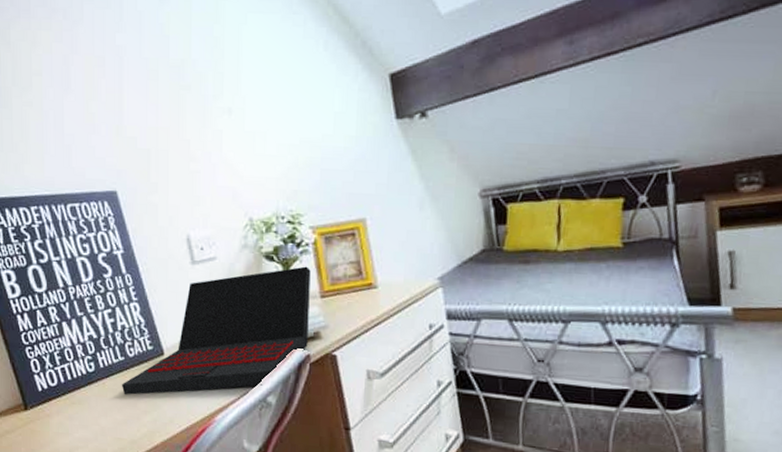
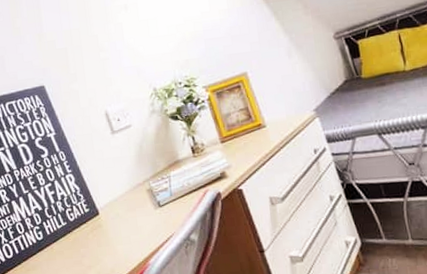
laptop: present [121,266,311,395] -> none [66,119,217,255]

